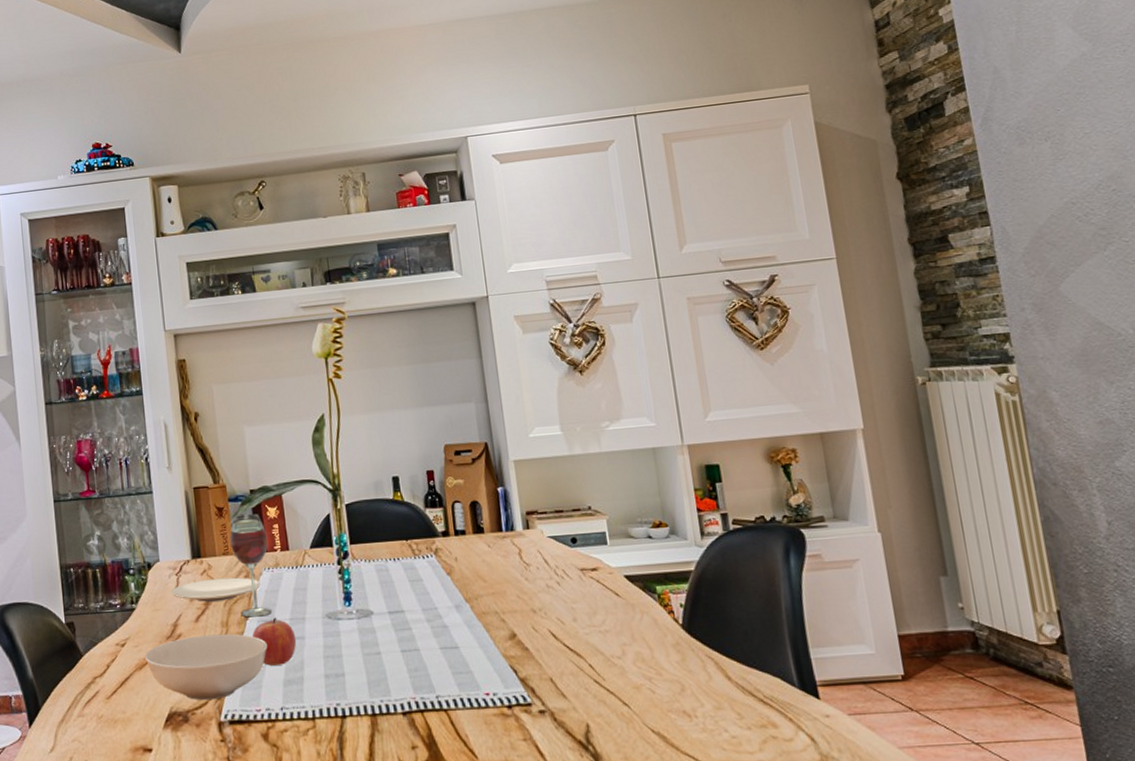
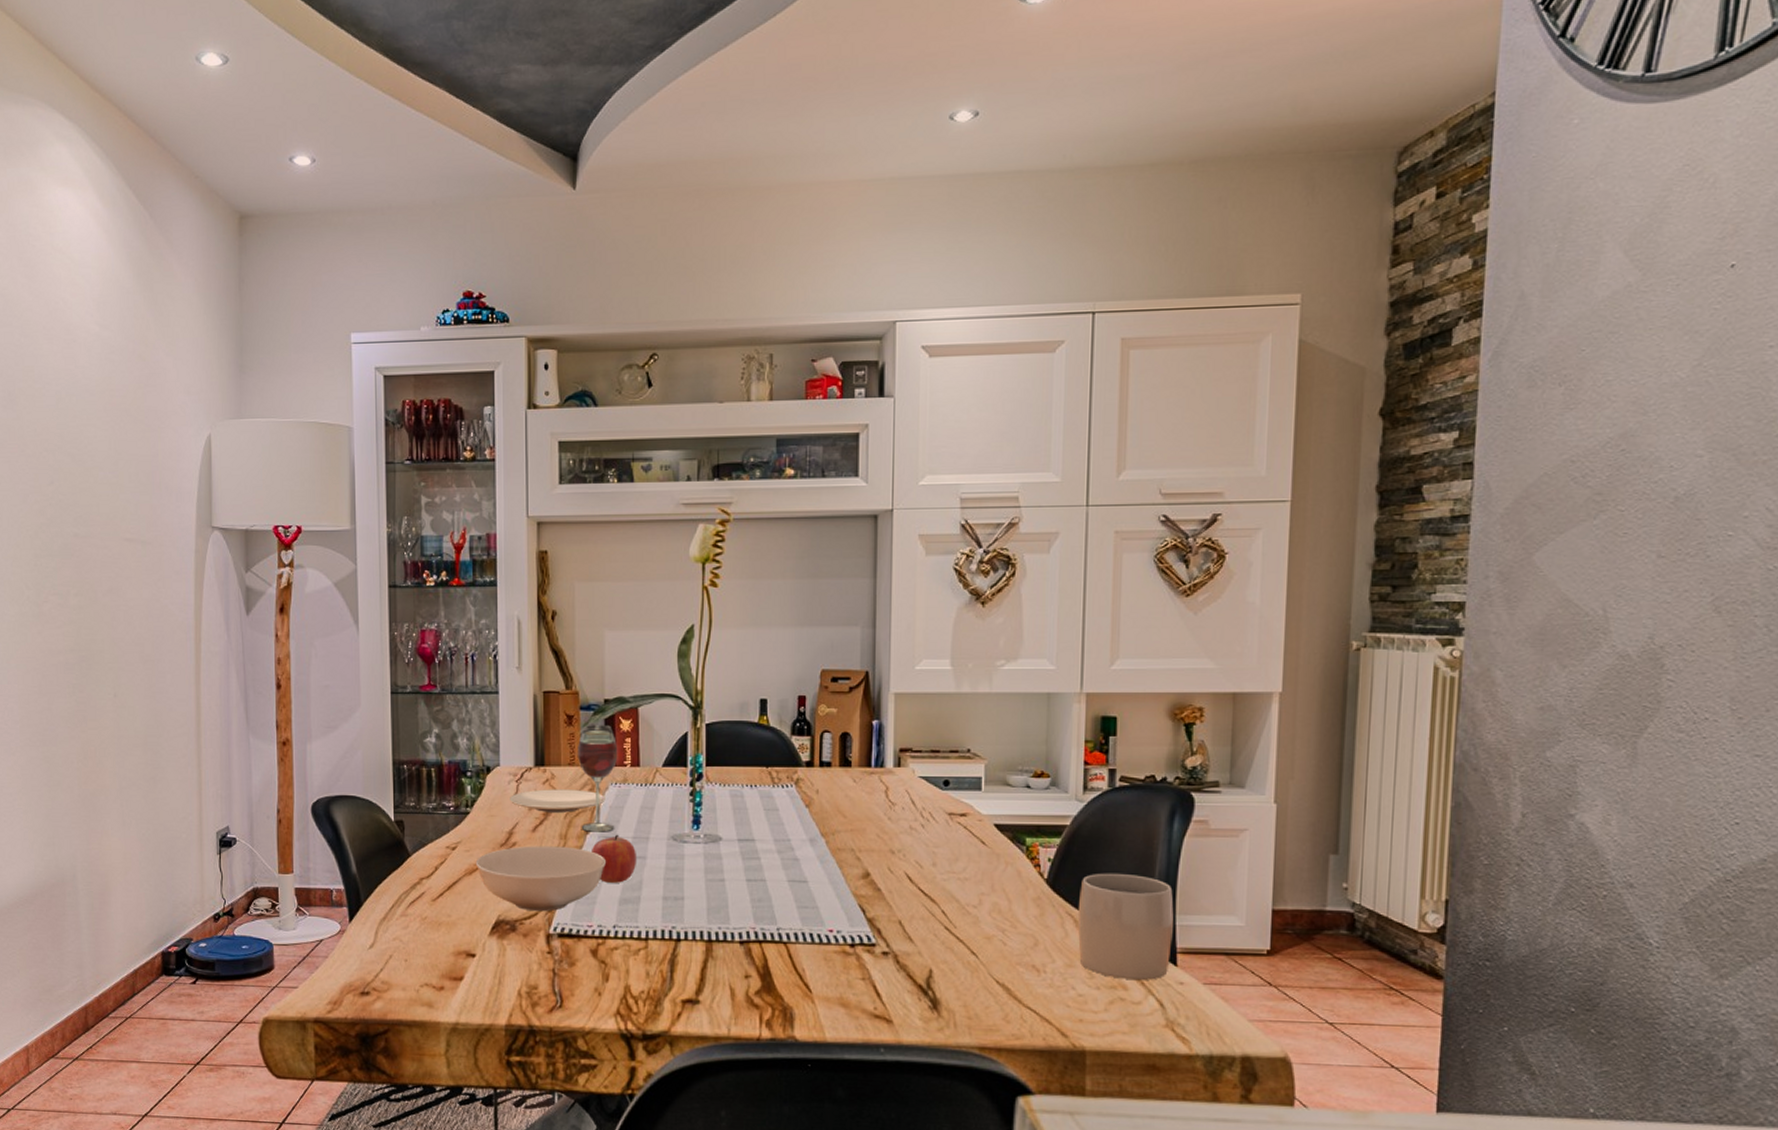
mug: none [714,612,813,717] -> present [1077,873,1174,980]

